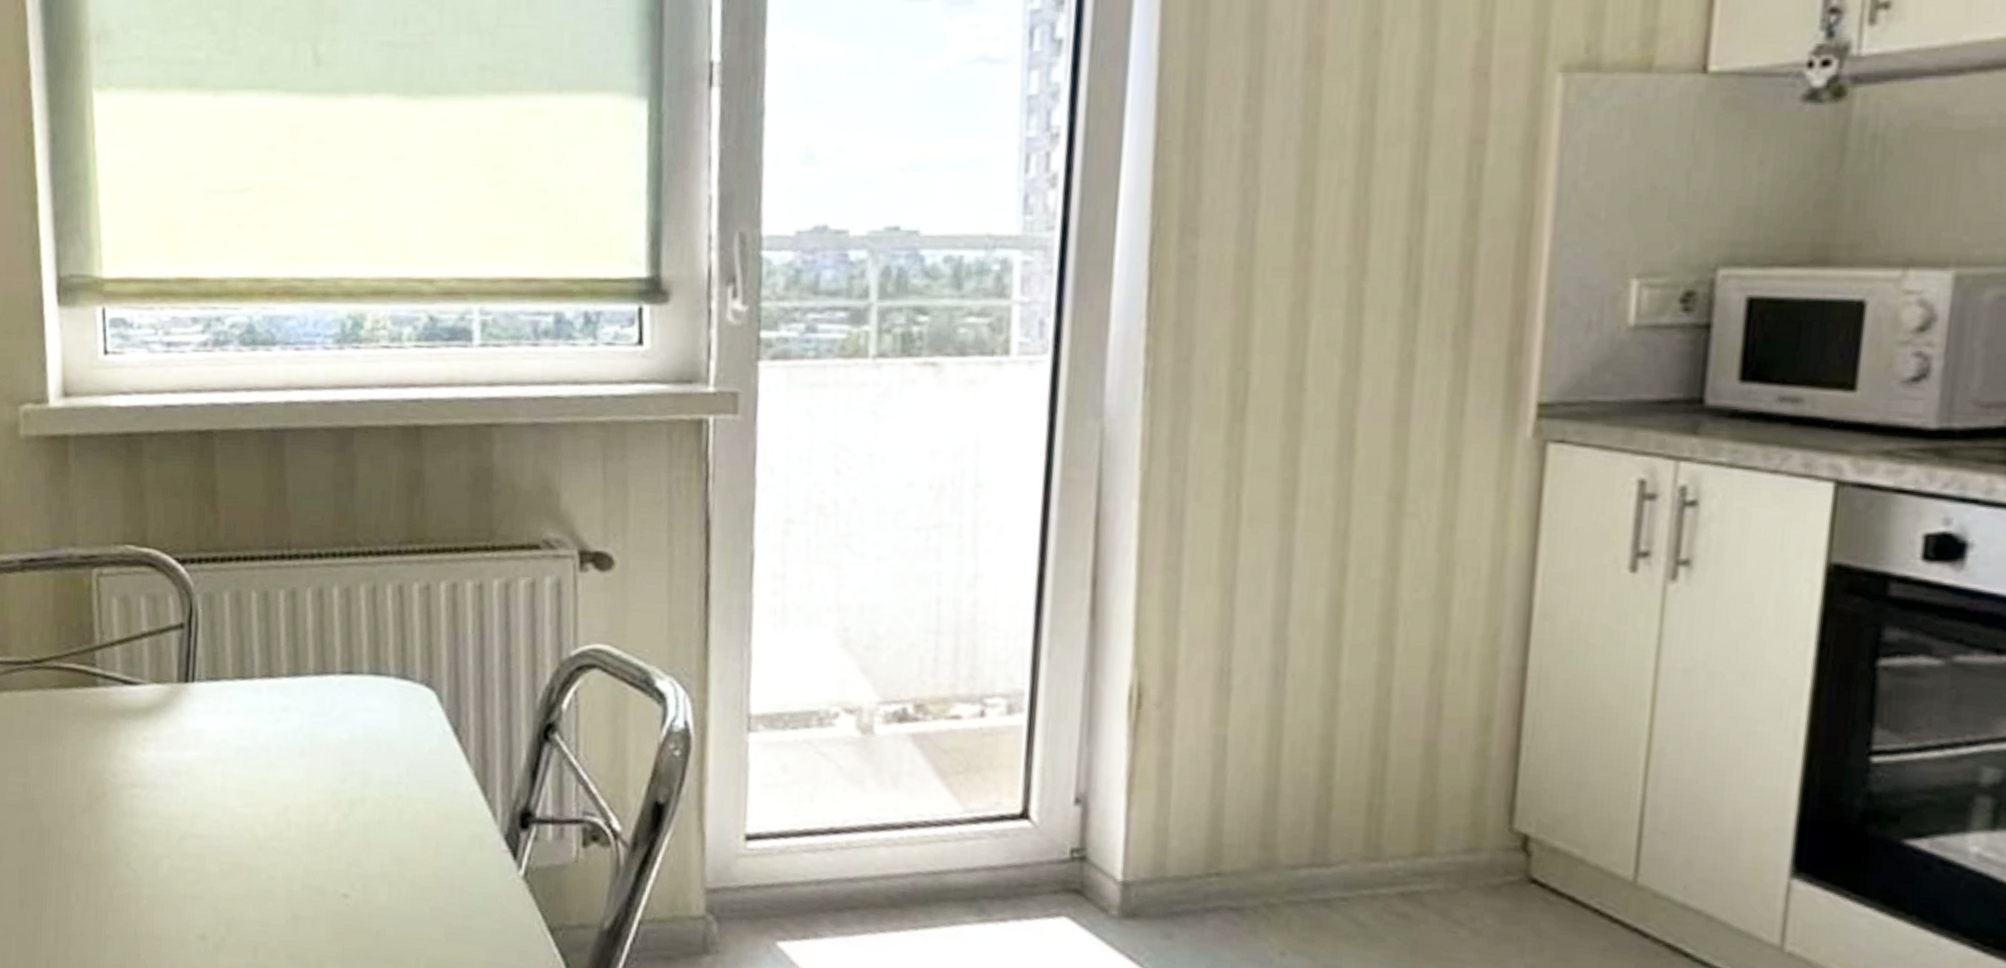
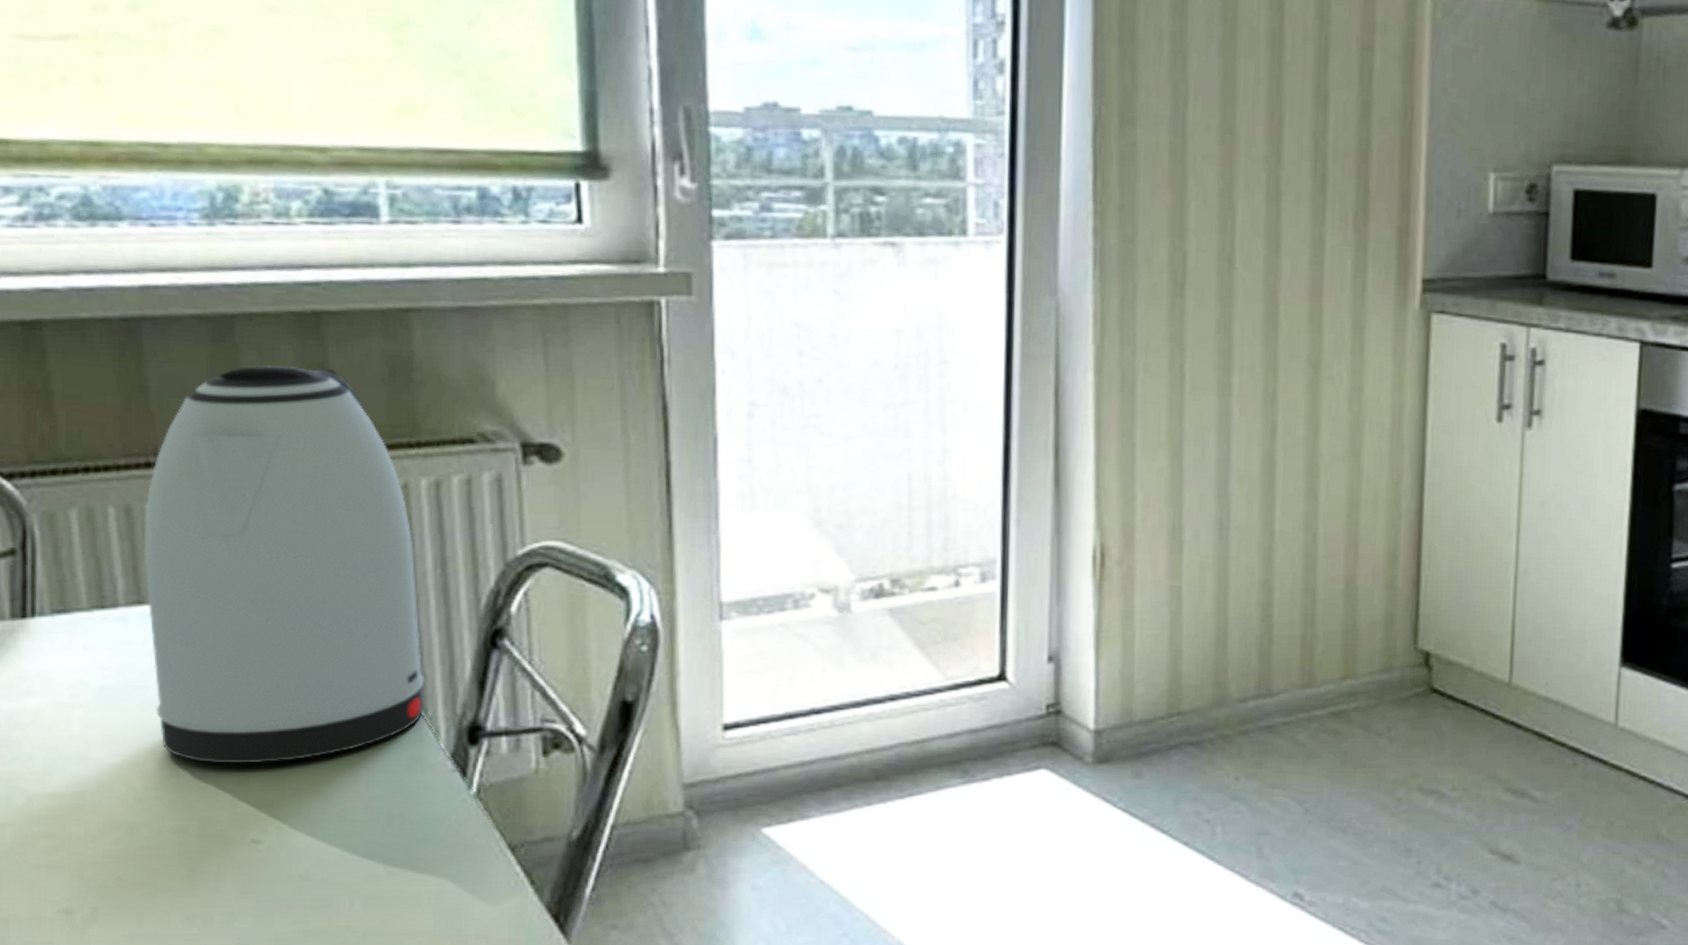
kettle: none [274,472,487,828] -> present [143,364,425,764]

